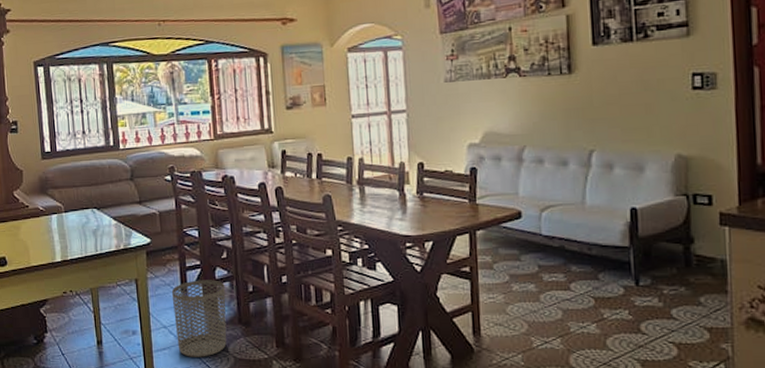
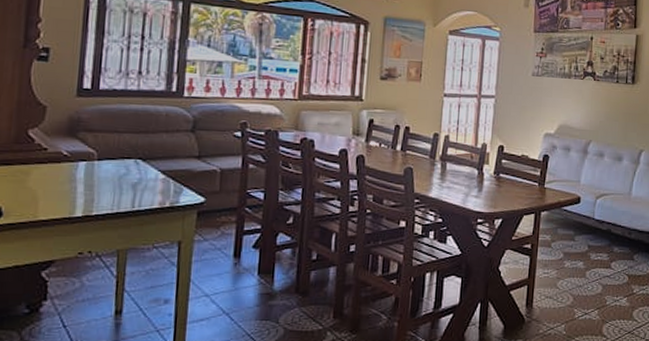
waste bin: present [171,280,227,357] -> none [219,245,286,329]

